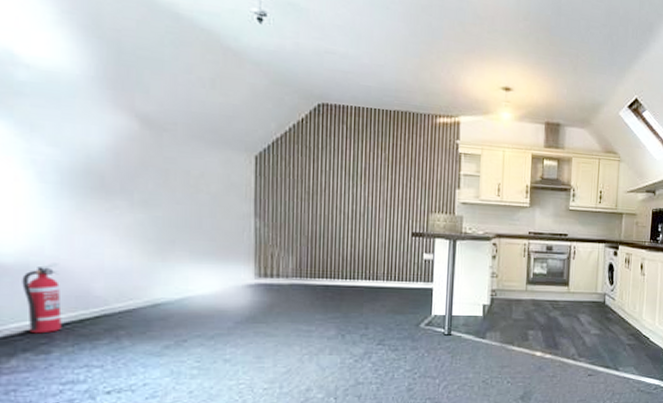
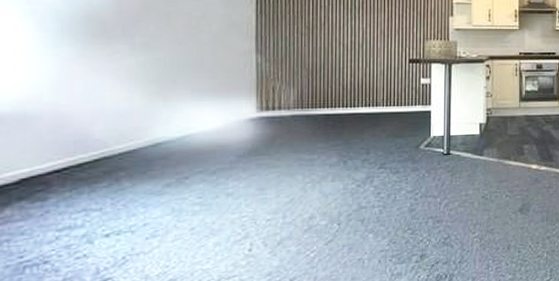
fire extinguisher: present [22,263,62,334] -> none [18,109,60,181]

